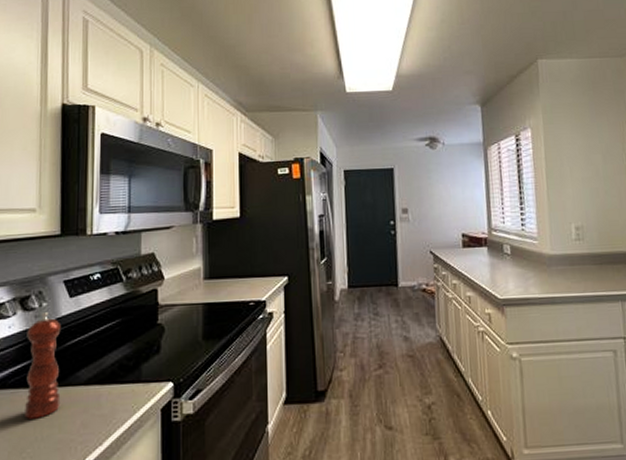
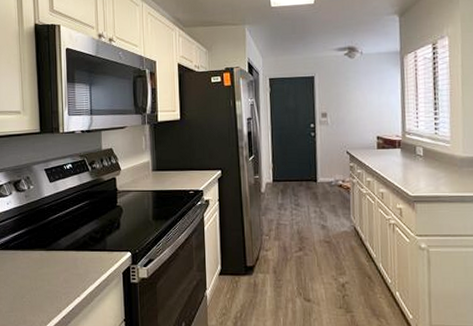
pepper mill: present [25,312,62,419] -> none [20,193,48,273]

